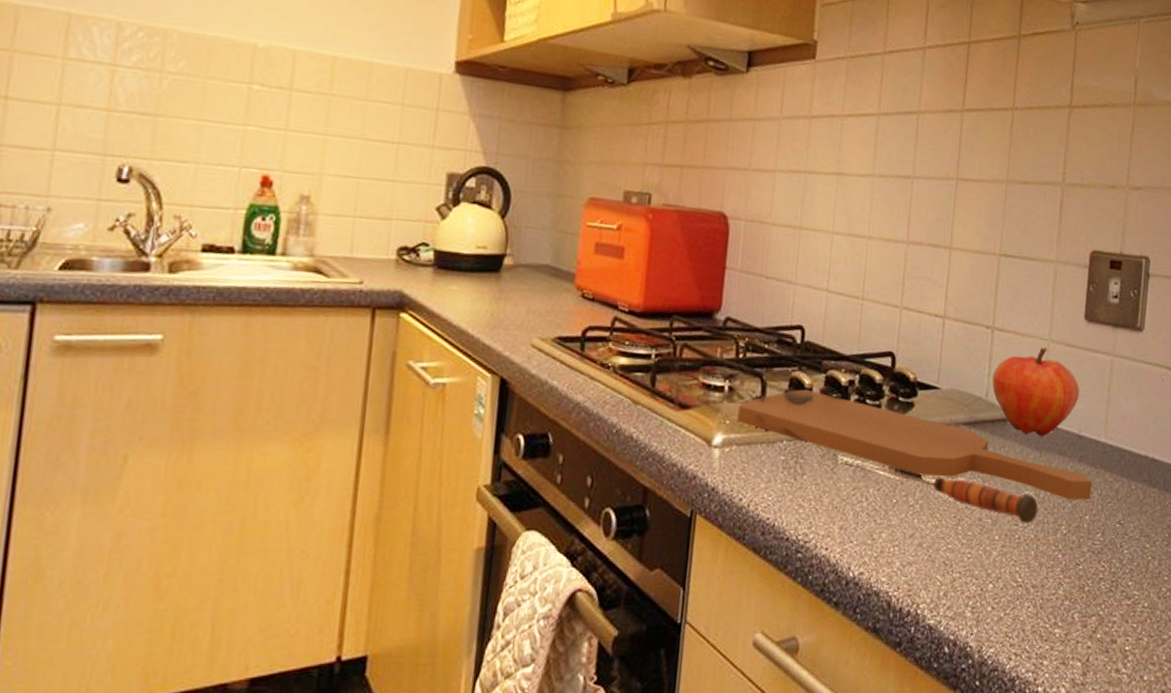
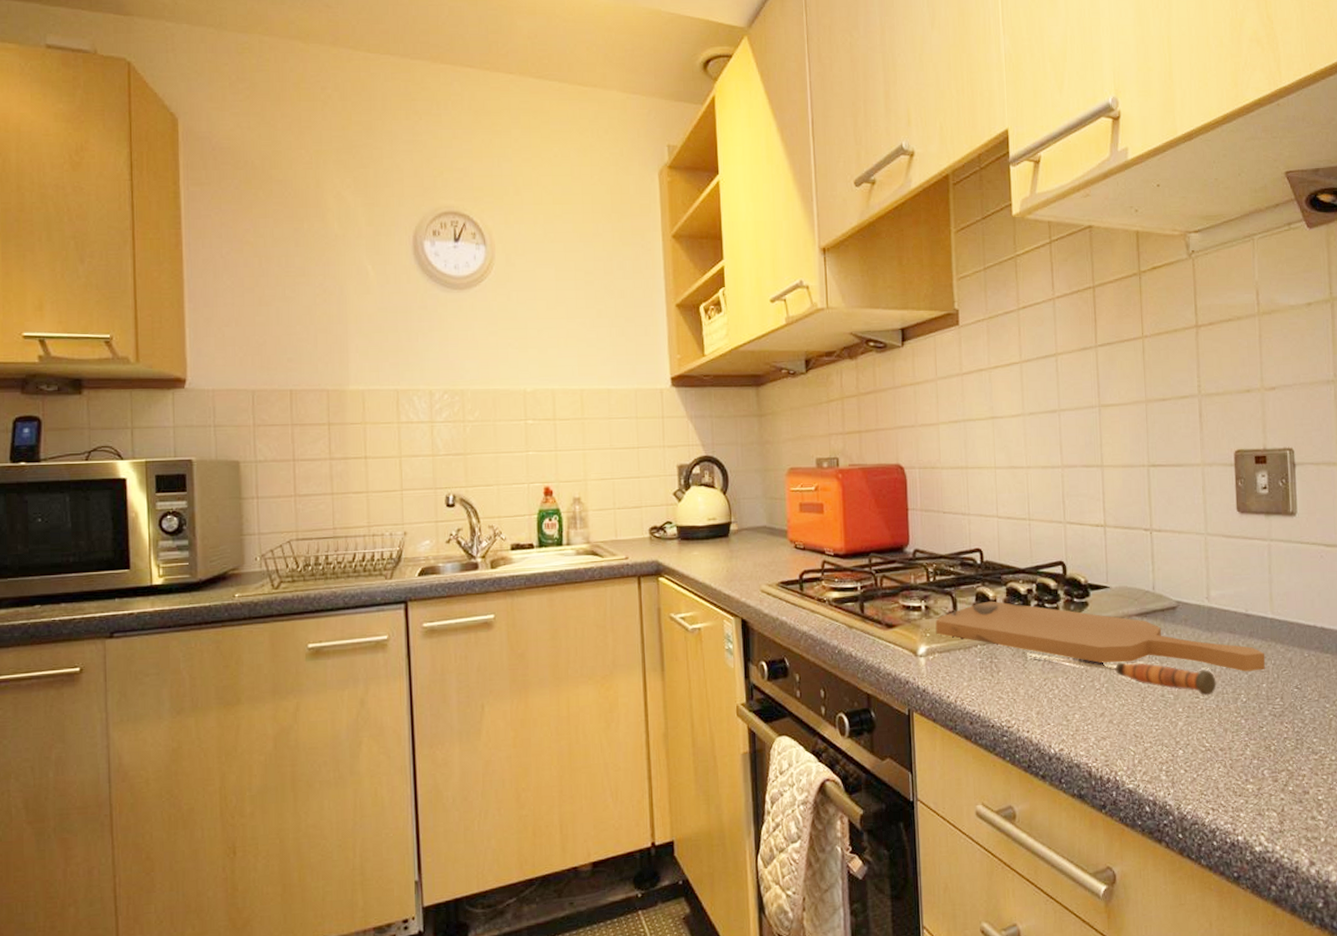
fruit: present [992,347,1080,436] -> none [1157,541,1242,619]

